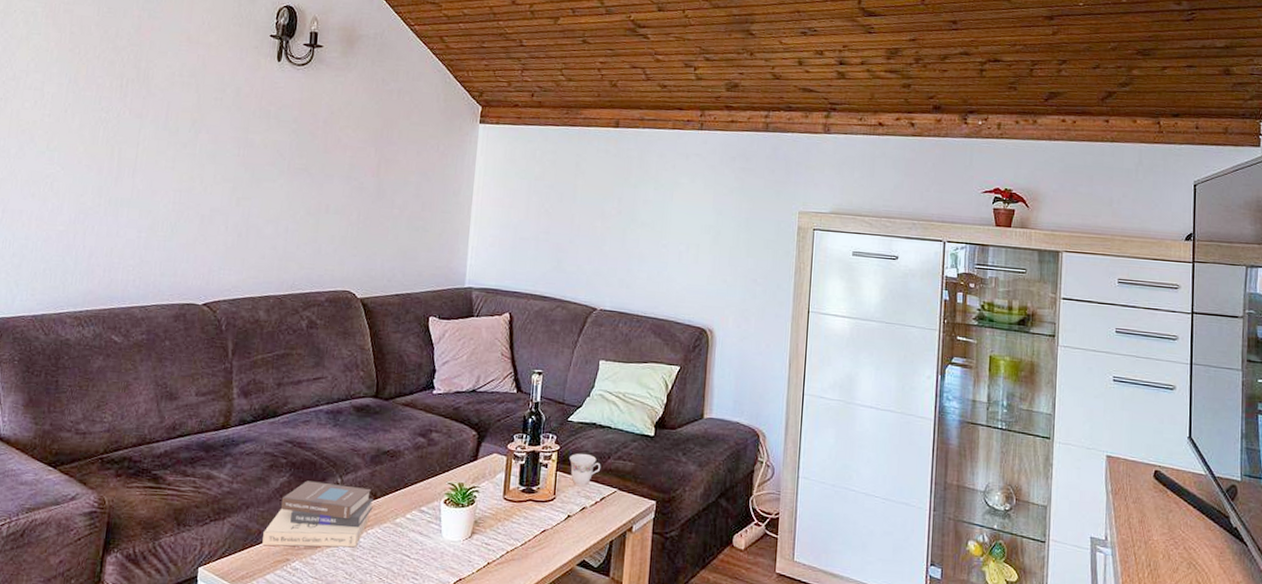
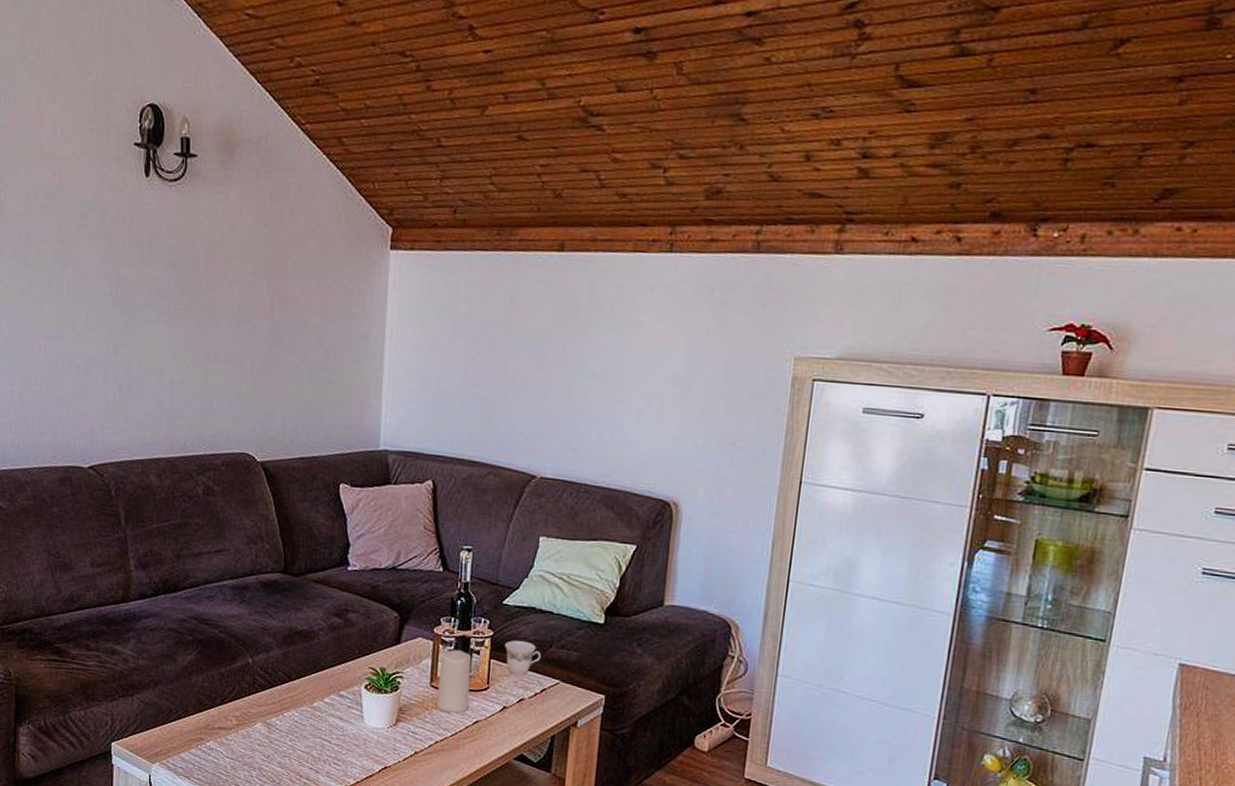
books: present [262,481,374,548] -> none [174,659,288,730]
candle: none [507,464,541,525] -> present [435,649,472,714]

